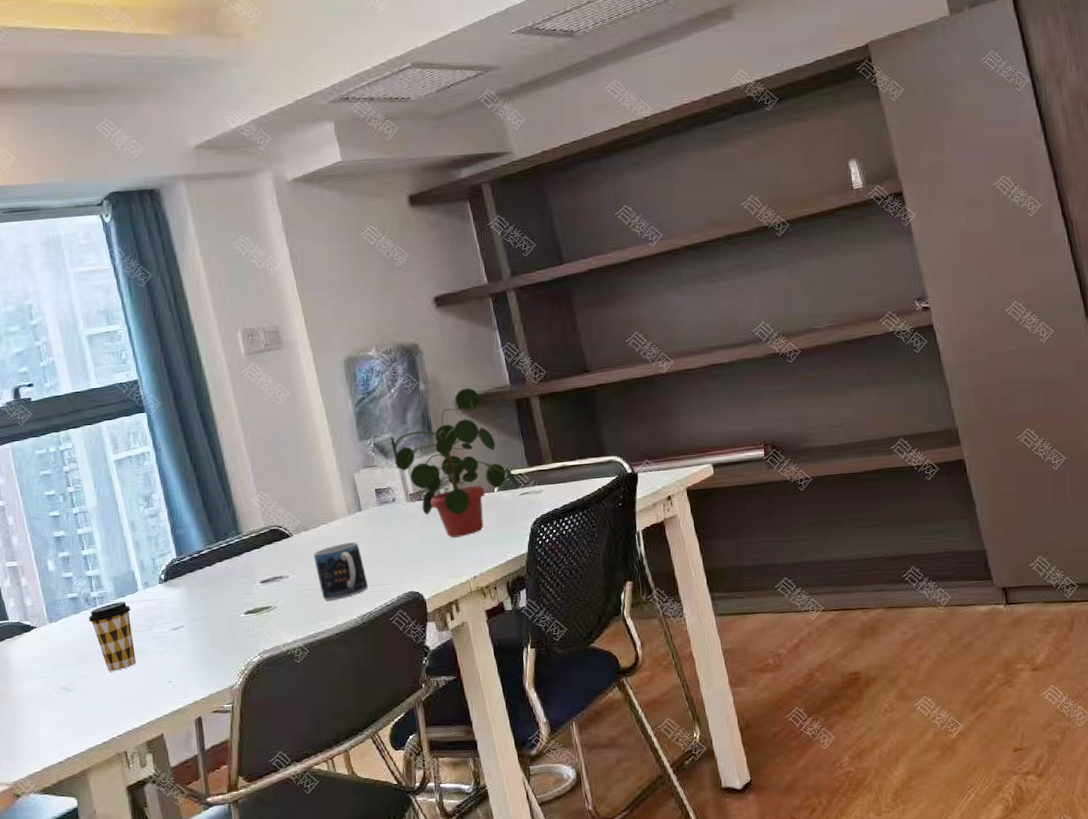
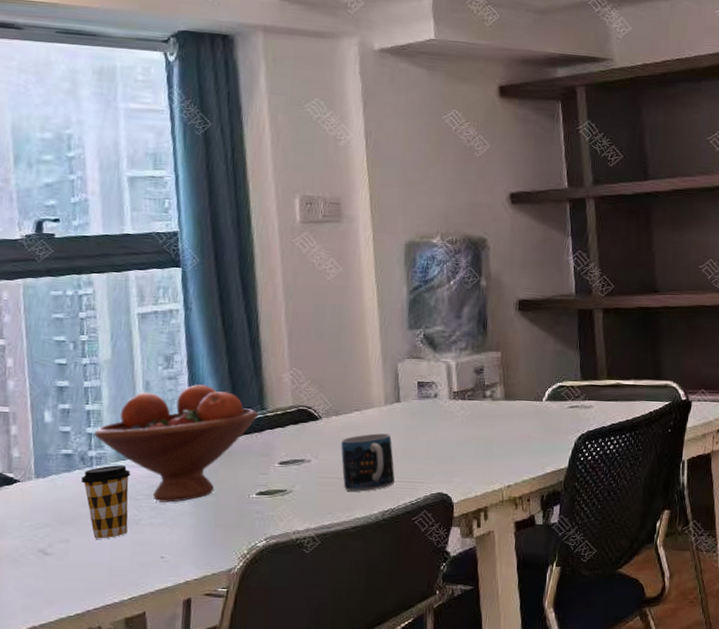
fruit bowl: none [94,518,235,632] -> present [95,384,259,503]
potted plant: present [390,388,520,537] -> none [441,290,570,443]

